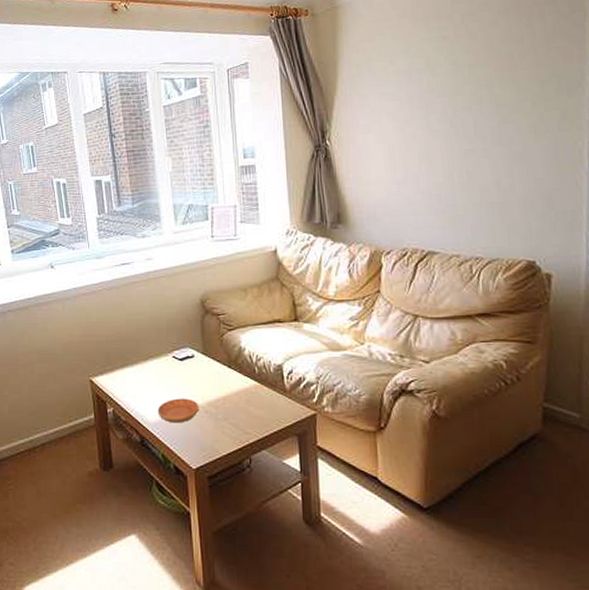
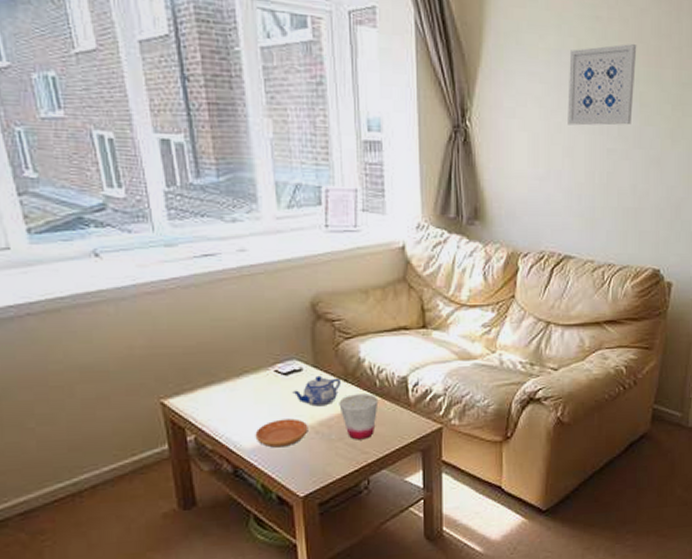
teapot: none [186,361,226,389] -> present [293,375,342,407]
cup: none [224,379,258,421] -> present [339,394,379,440]
wall art: none [419,54,489,133] -> present [568,44,637,126]

